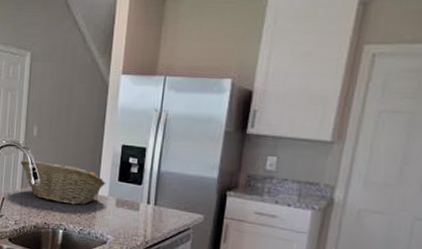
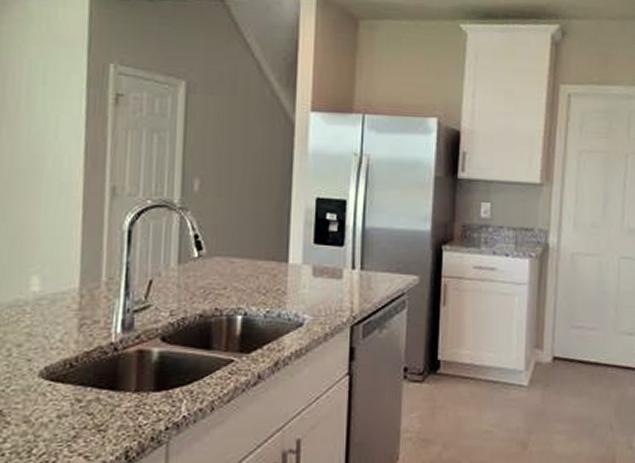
fruit basket: present [20,159,106,205] -> none [175,224,298,280]

